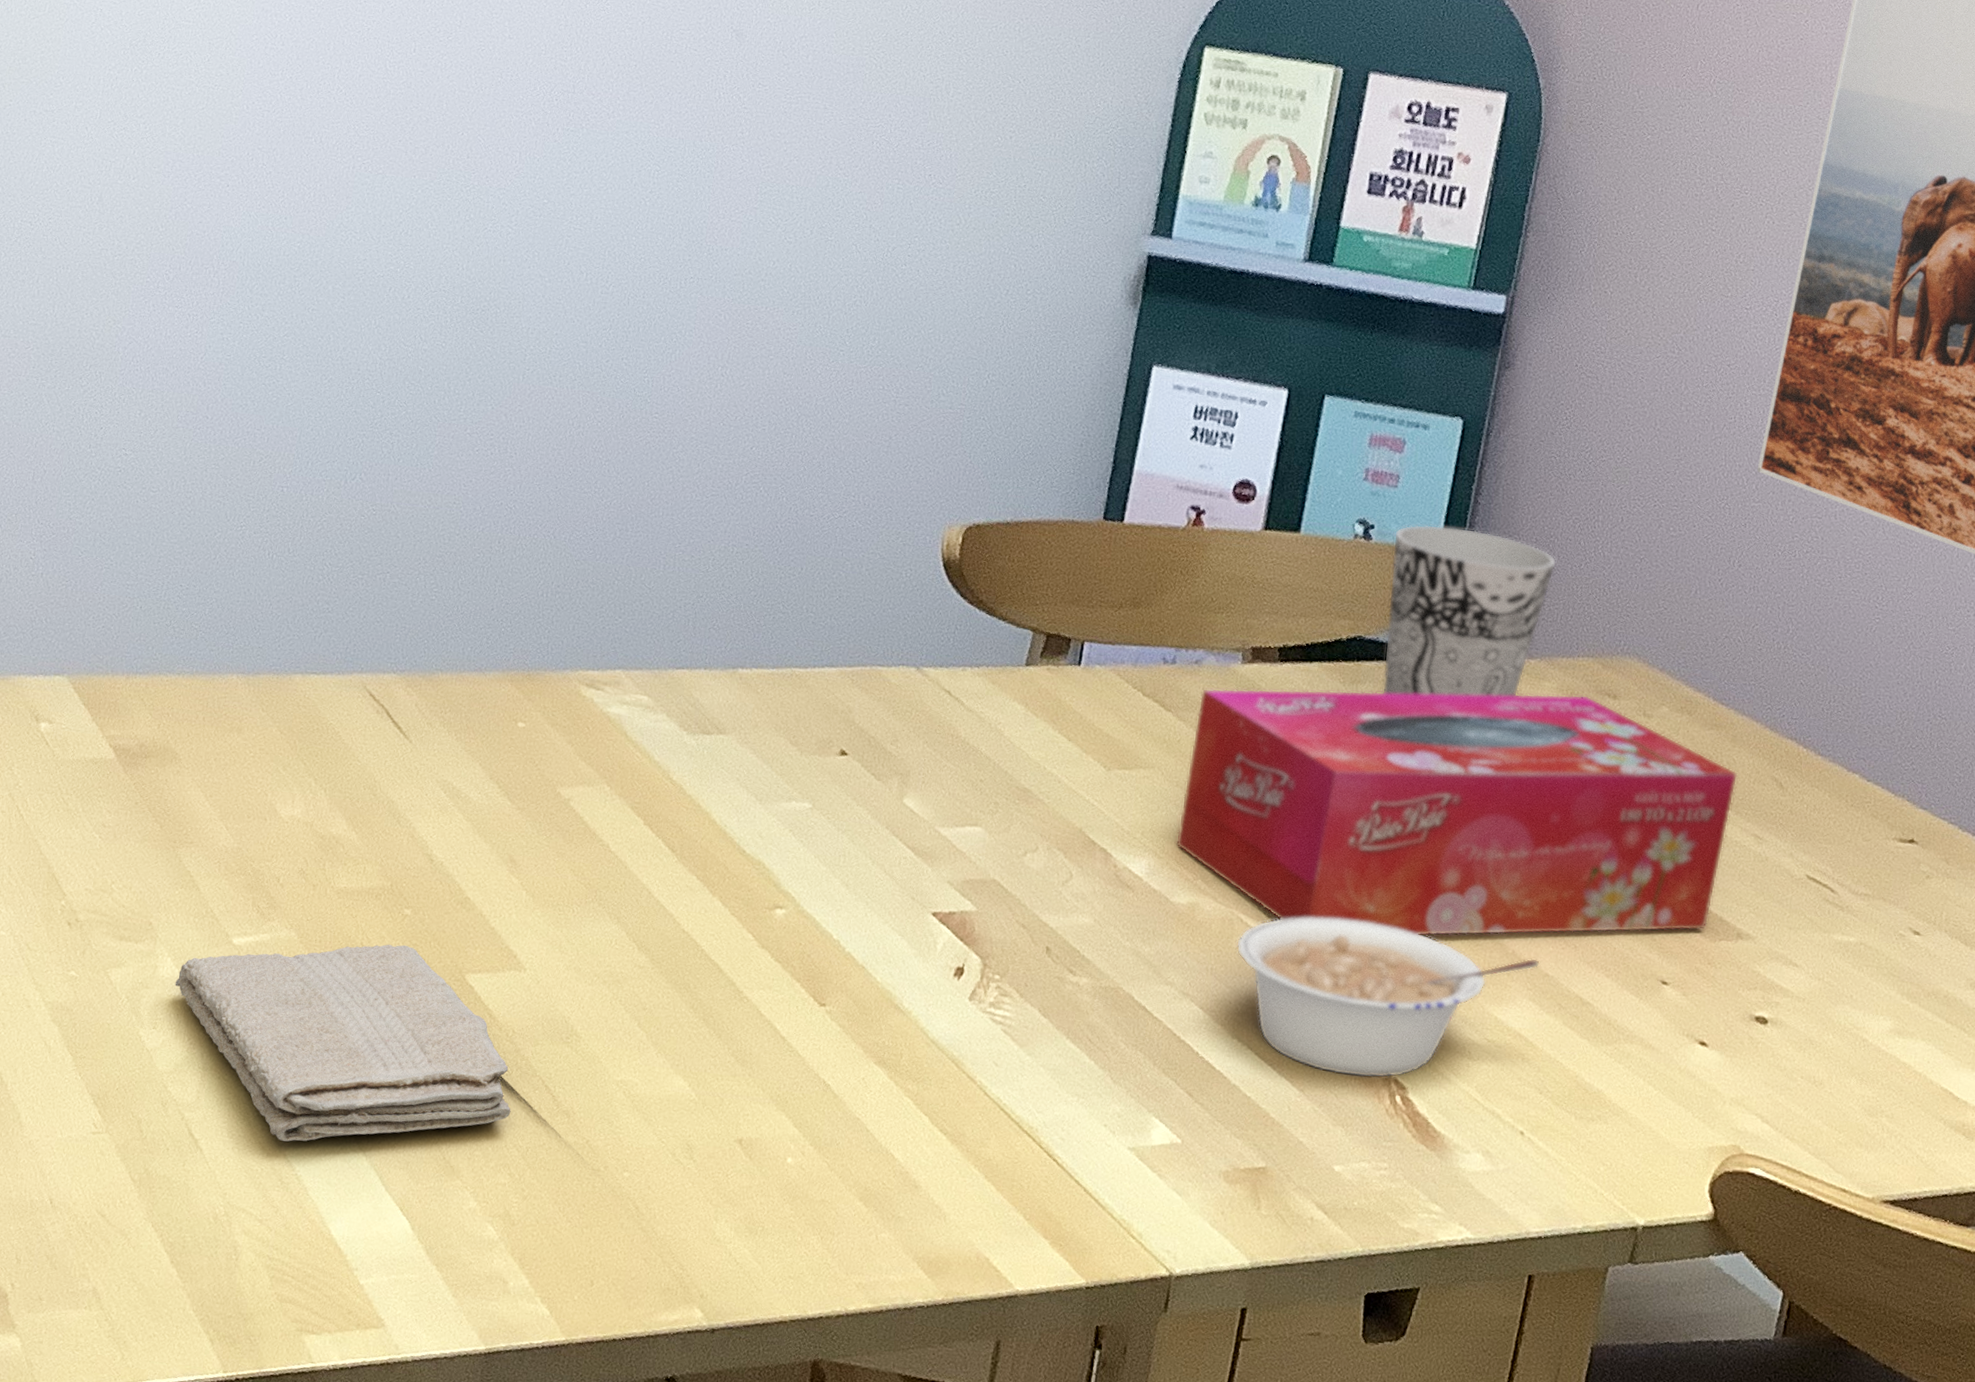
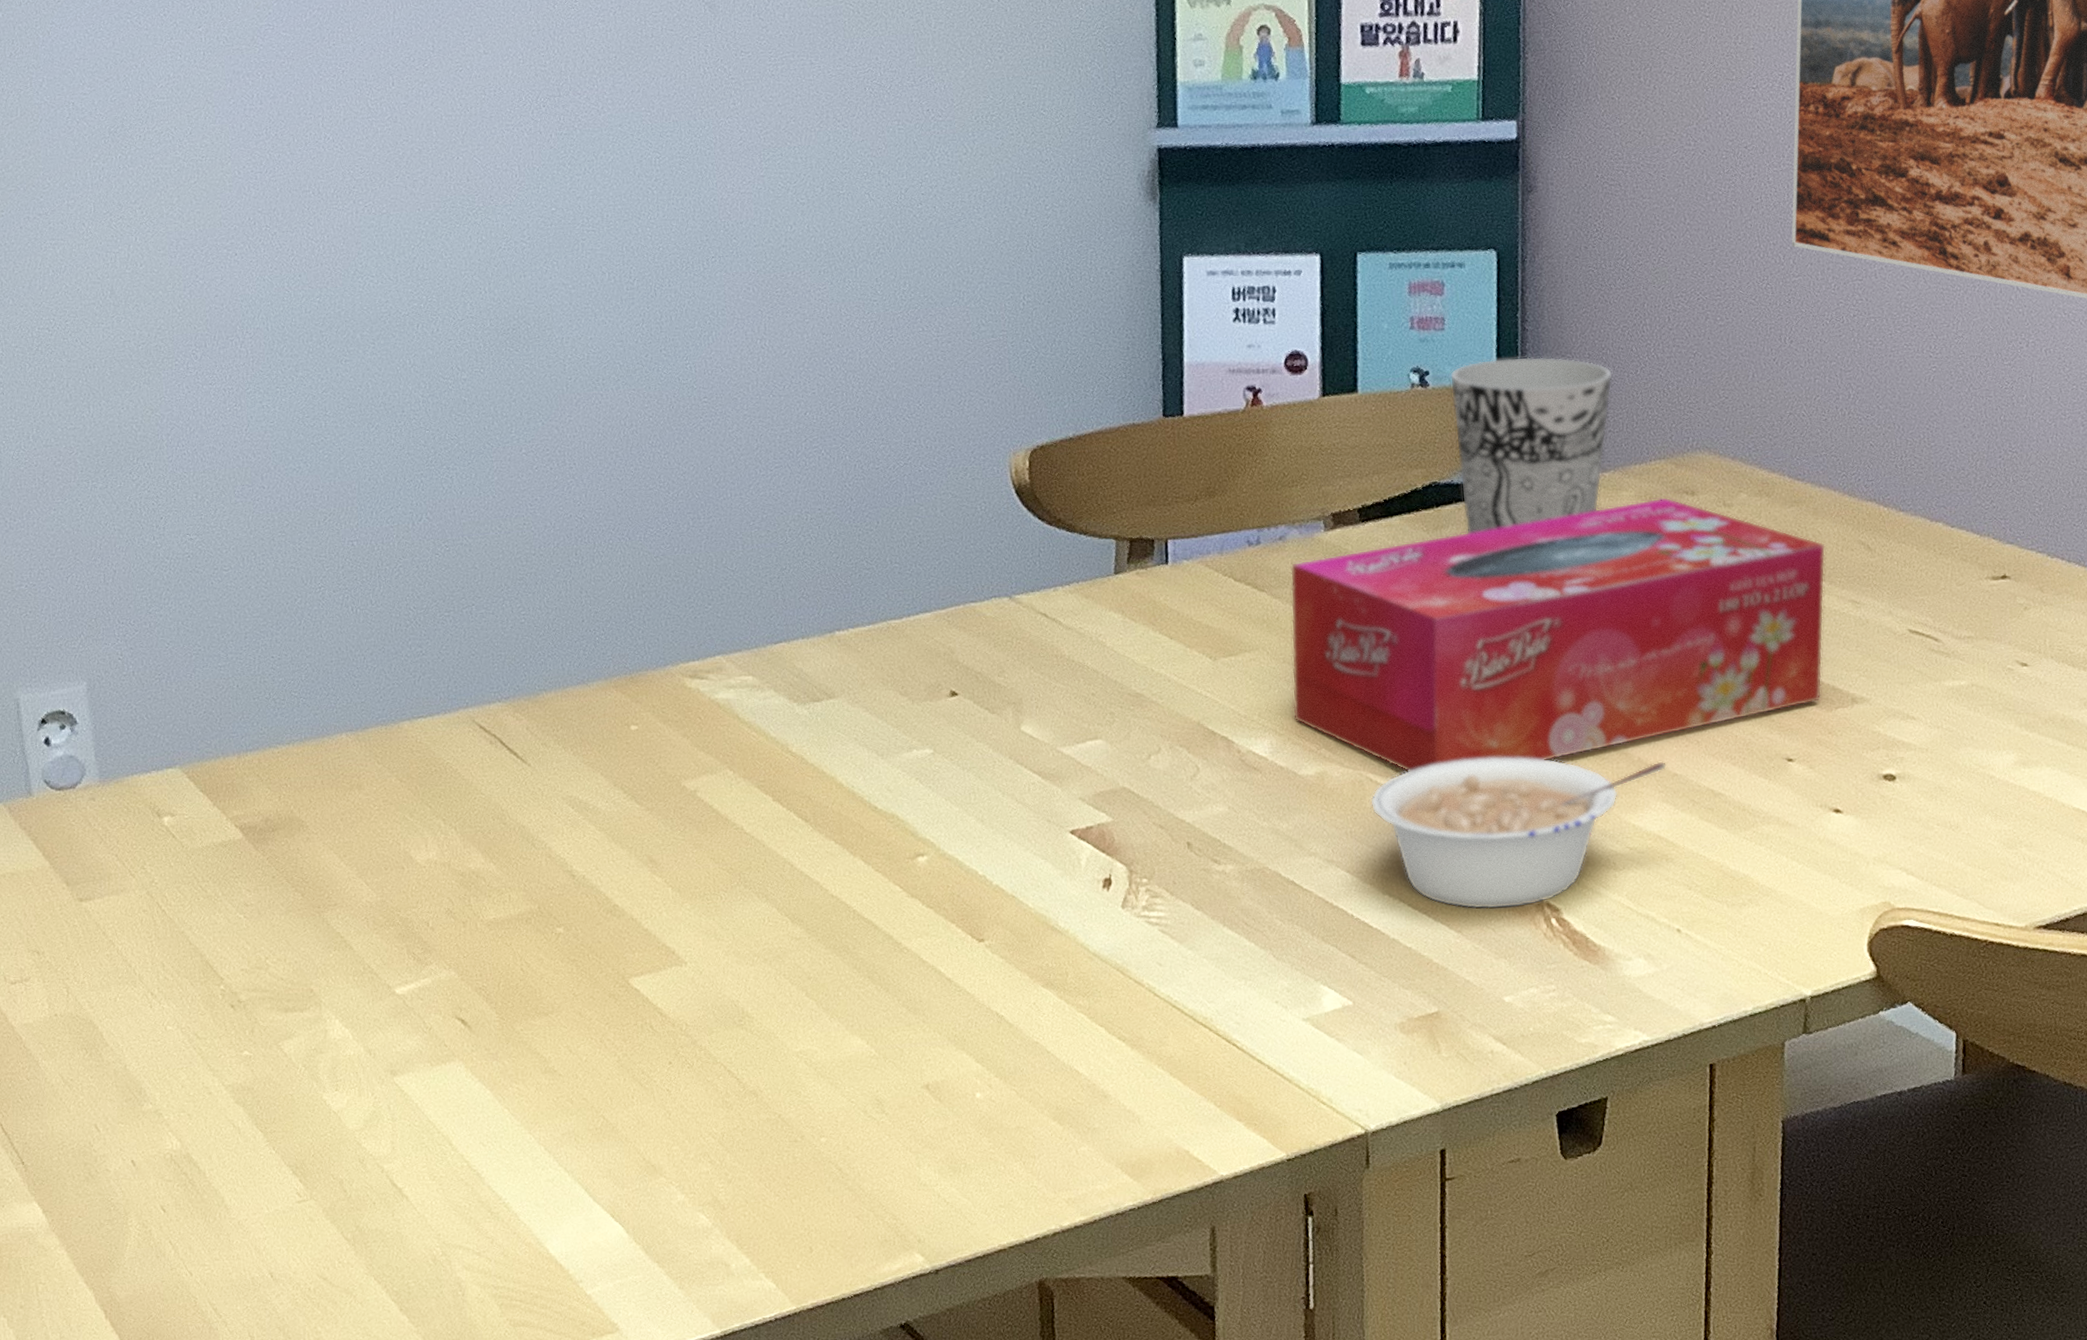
washcloth: present [175,944,511,1142] -> none [348,962,700,1174]

